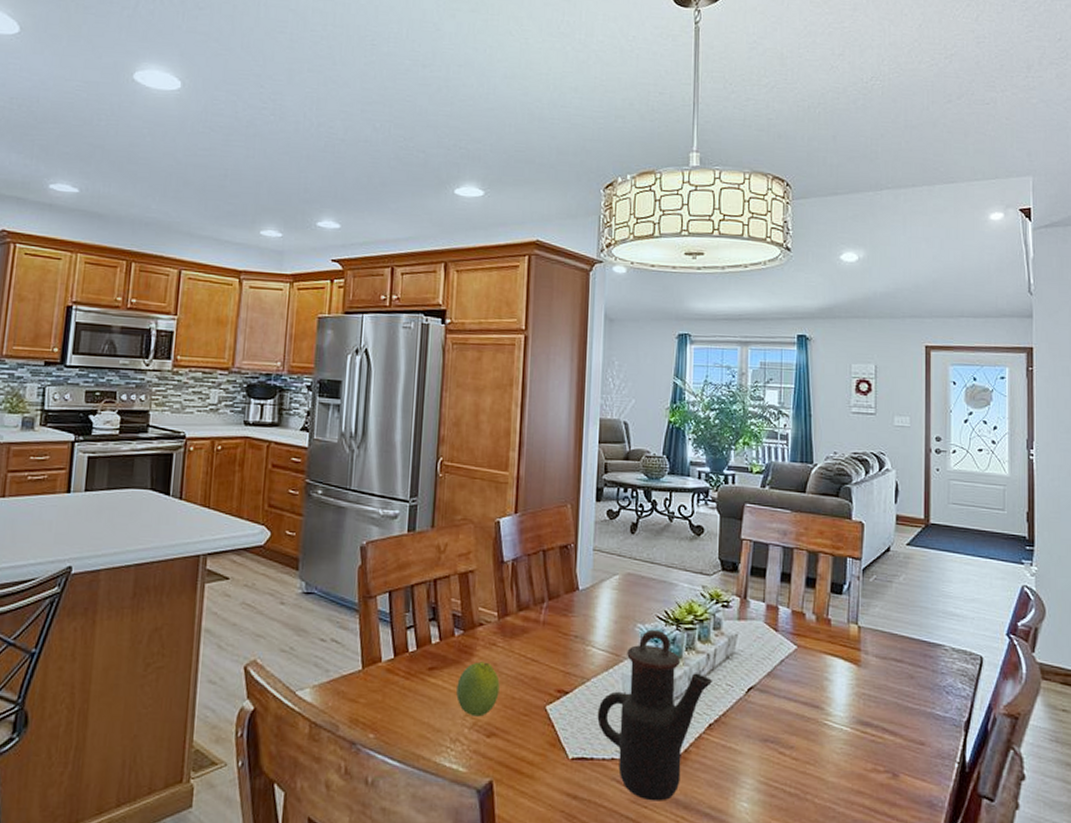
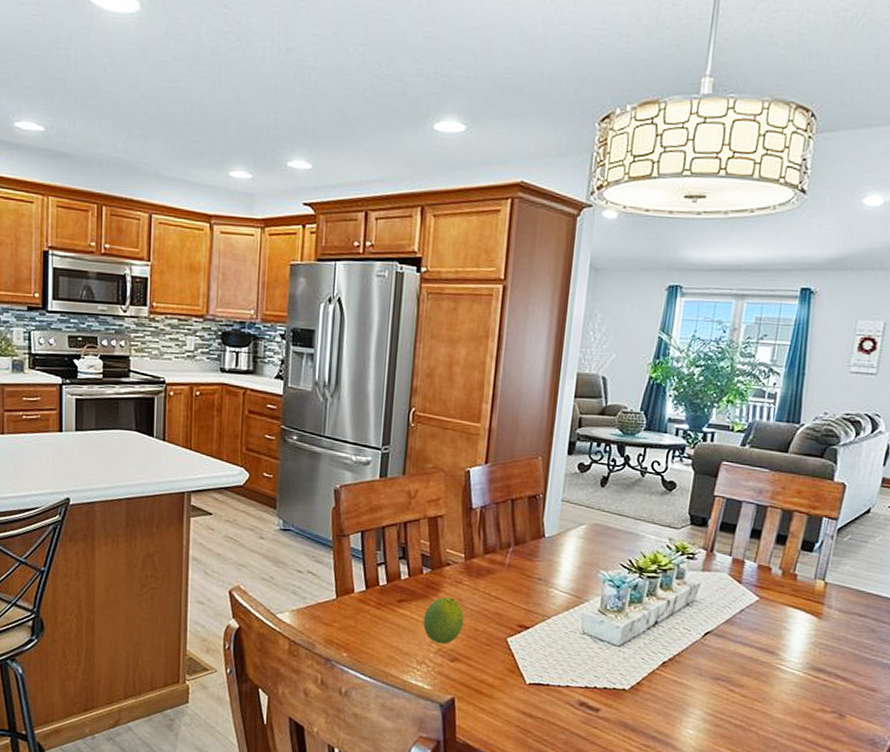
teapot: present [597,629,712,801] -> none [555,576,670,724]

